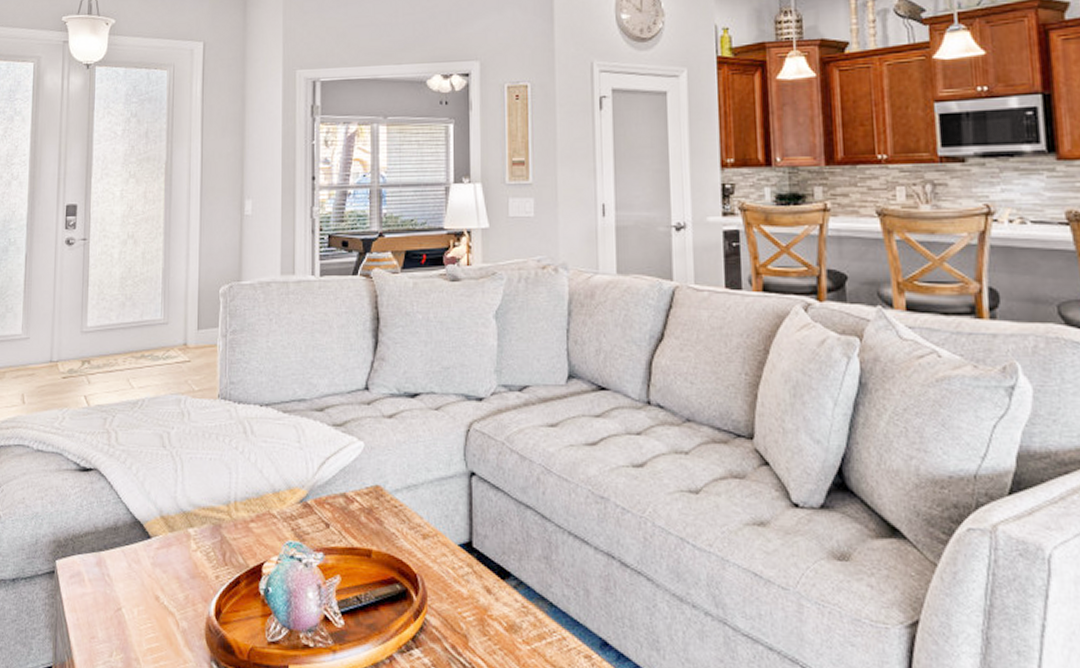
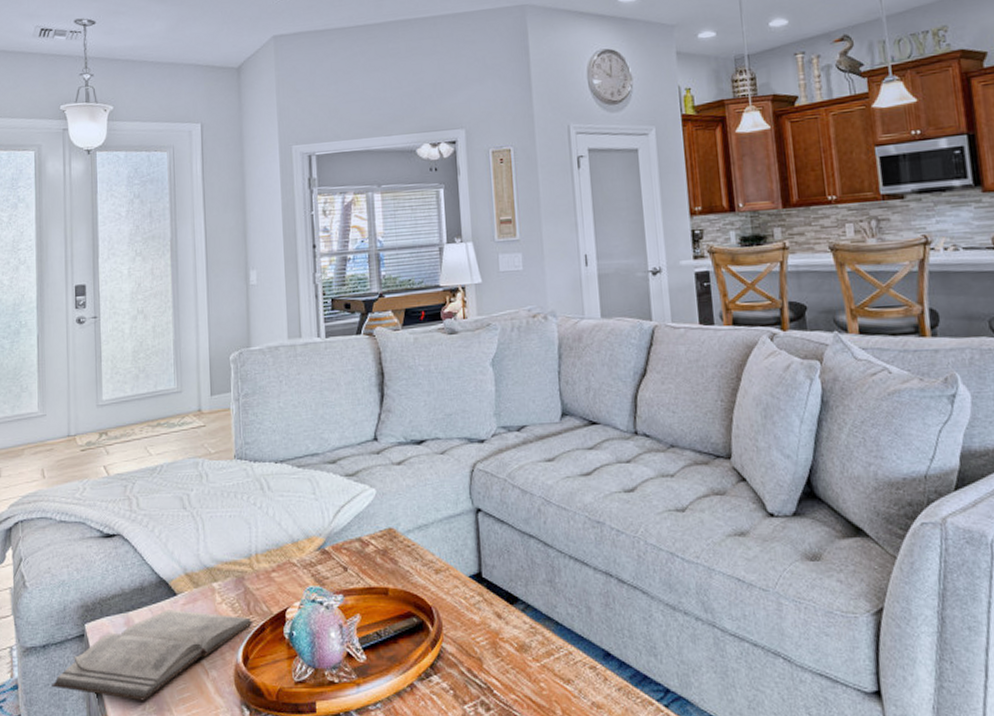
diary: none [18,552,228,647] -> present [50,609,253,701]

